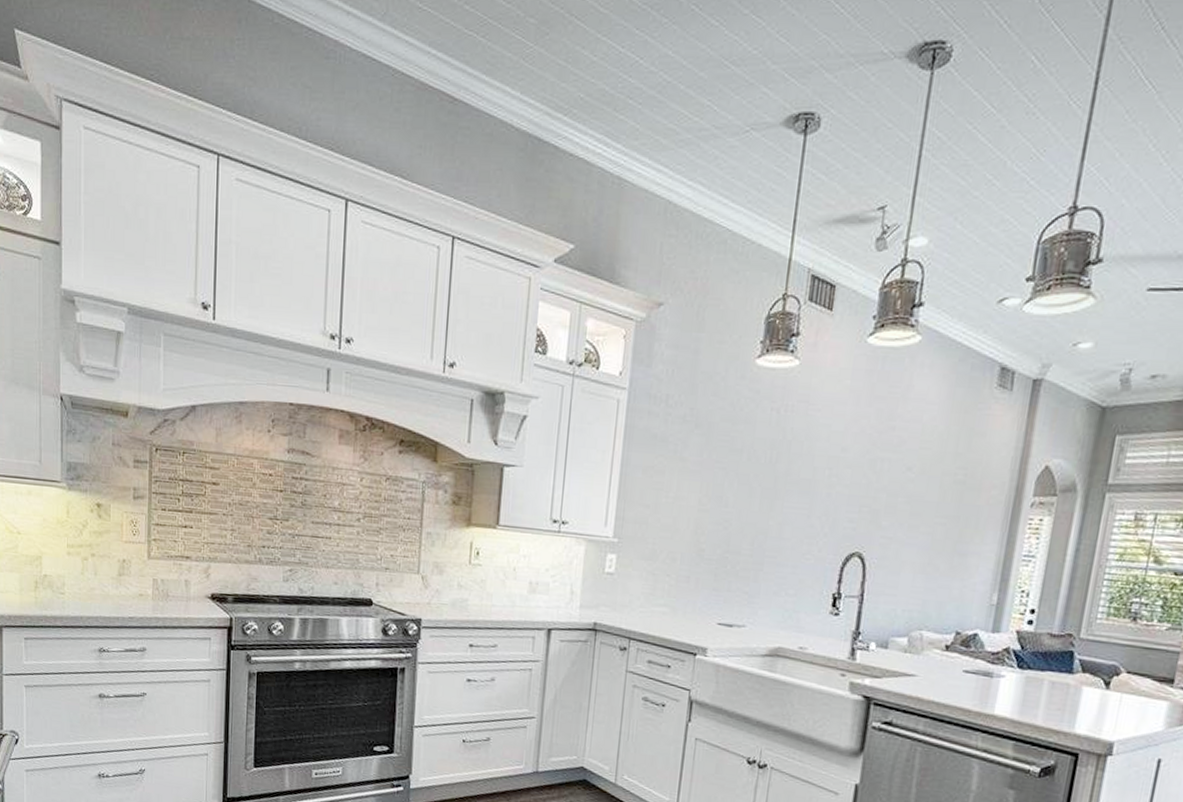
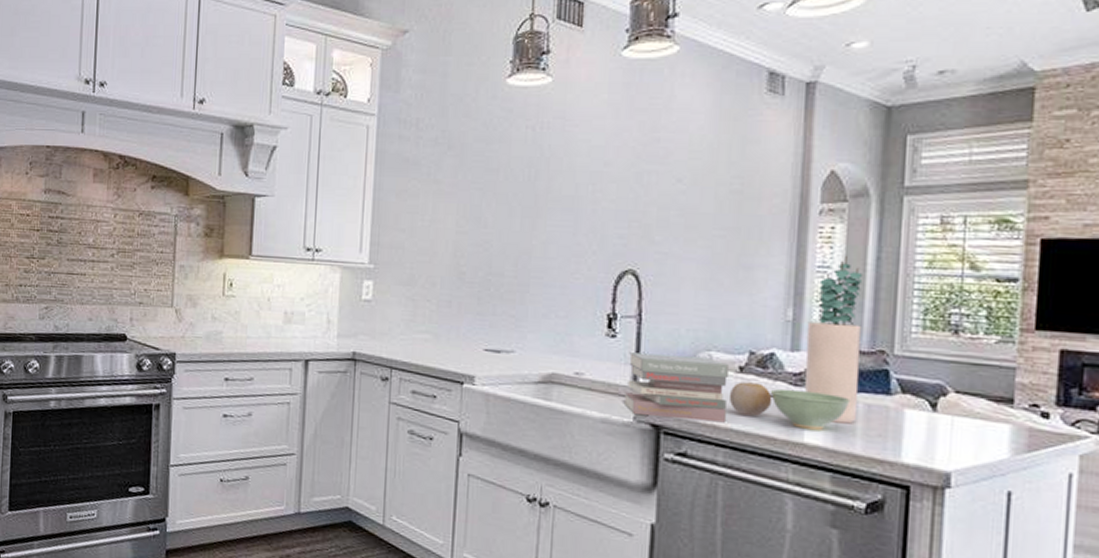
books: none [840,630,937,696] -> present [623,352,730,423]
fruit: none [933,659,972,690] -> present [728,381,773,416]
bowl: none [970,666,1038,705] -> present [771,389,851,431]
vase: none [1000,545,1061,699] -> present [805,255,862,424]

